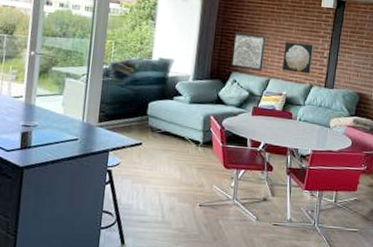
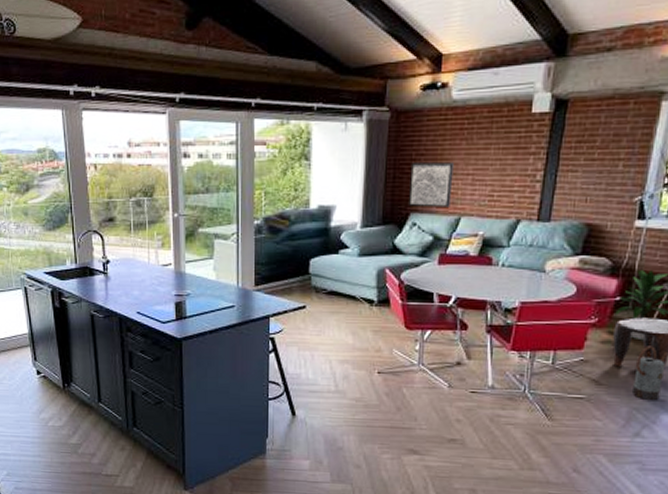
wall art: present [281,42,315,74] -> none [476,166,522,206]

